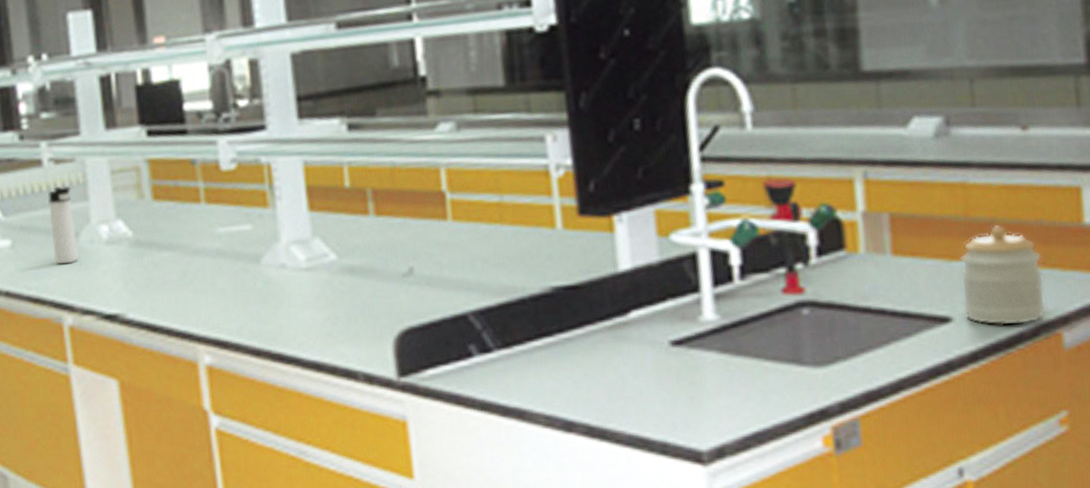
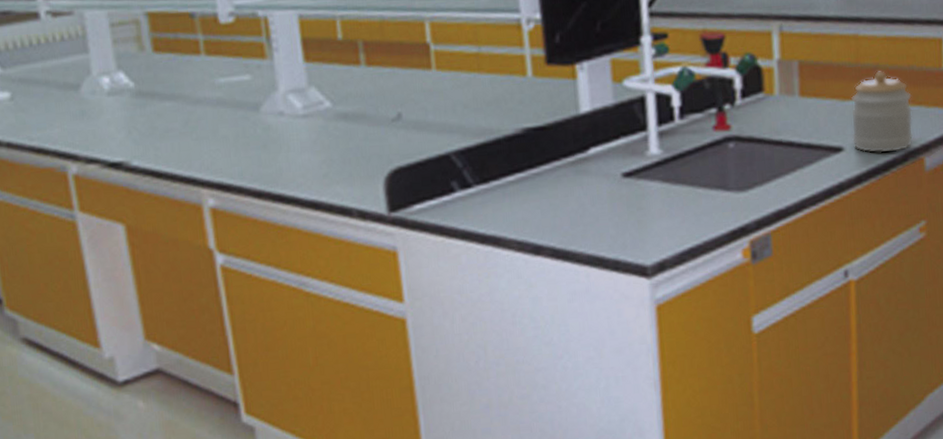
thermos bottle: present [48,186,80,265] -> none [47,39,82,116]

